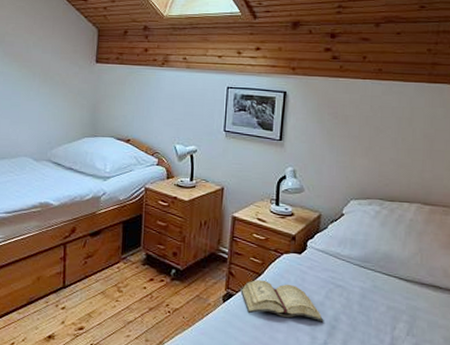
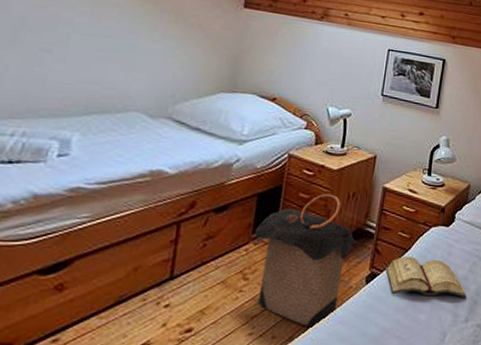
laundry hamper: none [124,222,212,337] -> present [255,193,357,329]

